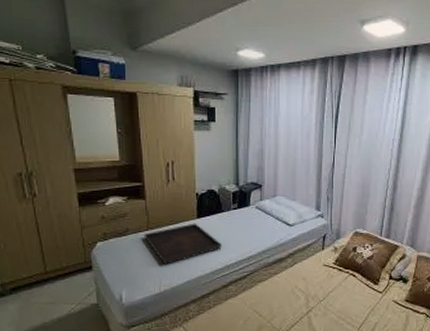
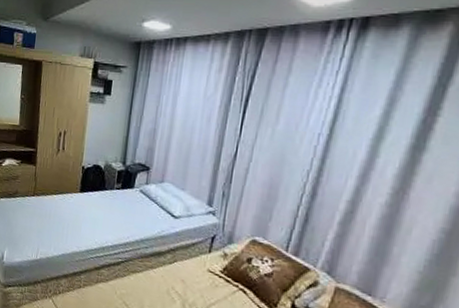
serving tray: present [144,223,223,265] -> none [29,196,101,234]

